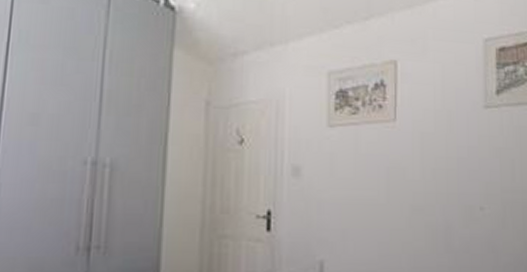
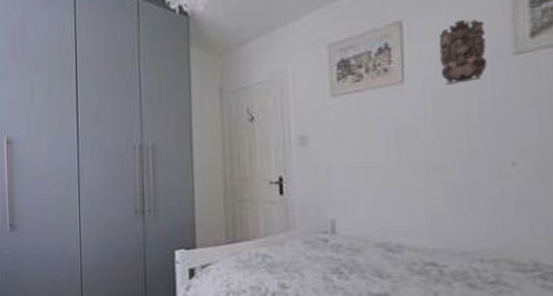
wall ornament: none [427,68,464,129] -> present [438,19,487,85]

